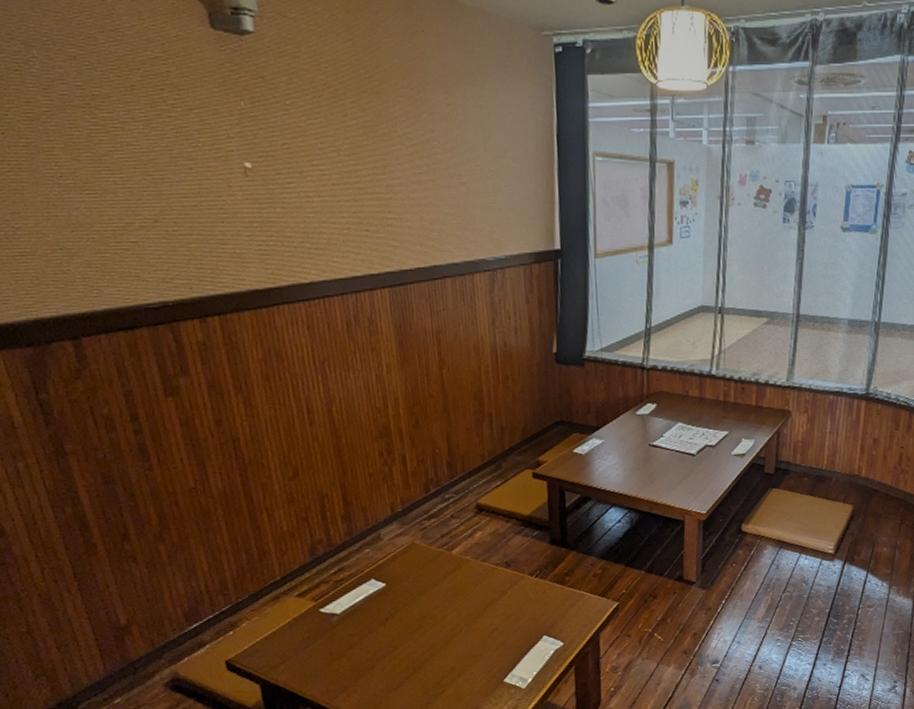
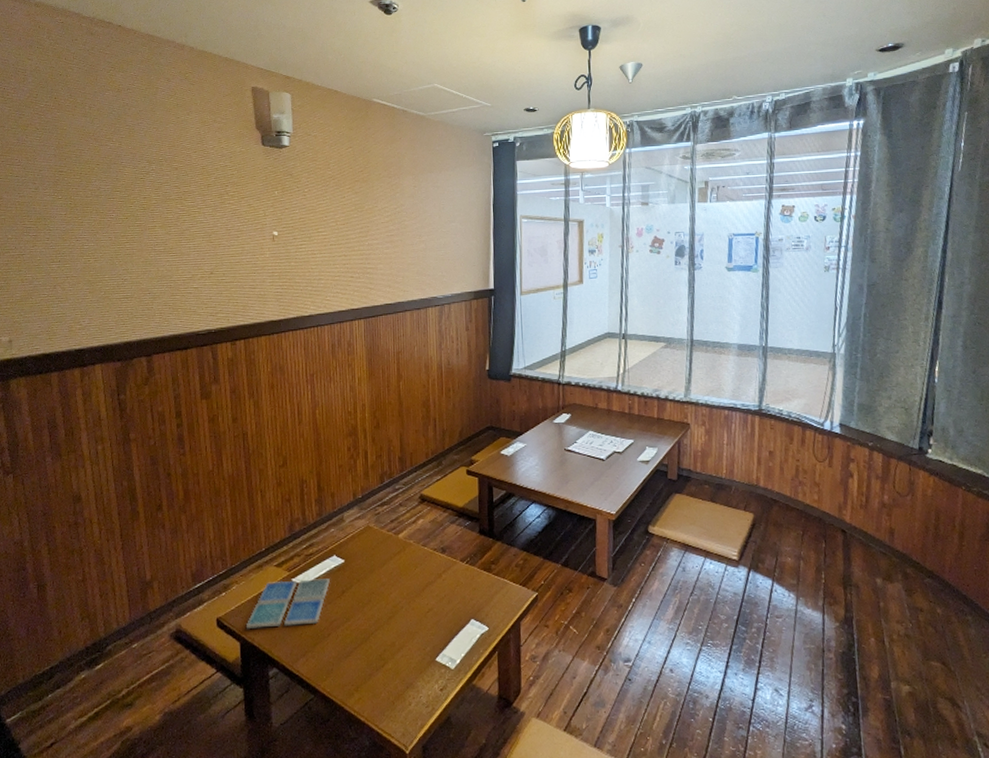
drink coaster: none [266,605,369,670] -> present [247,578,330,630]

